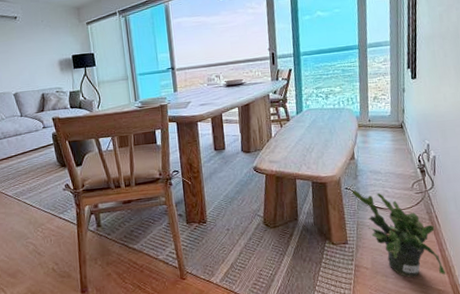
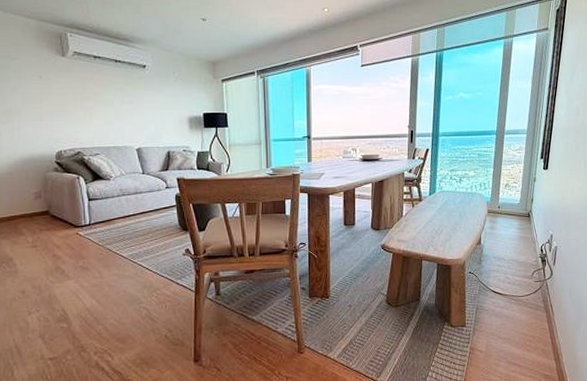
potted plant: present [352,189,445,278] -> none [475,274,553,362]

